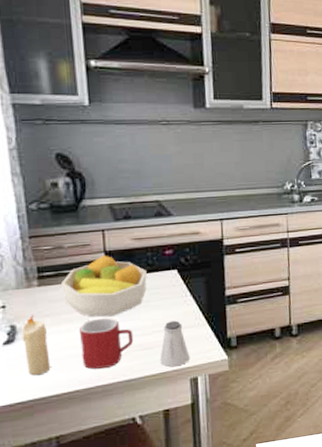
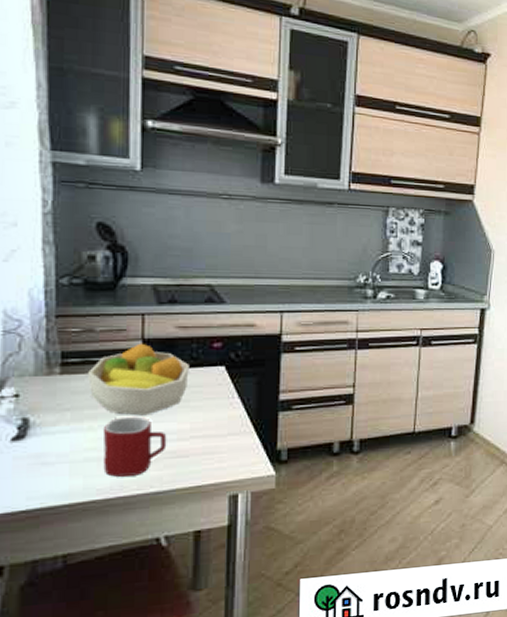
candle: present [21,314,51,376] -> none [34,406,66,480]
saltshaker: present [160,320,190,367] -> none [195,425,231,481]

